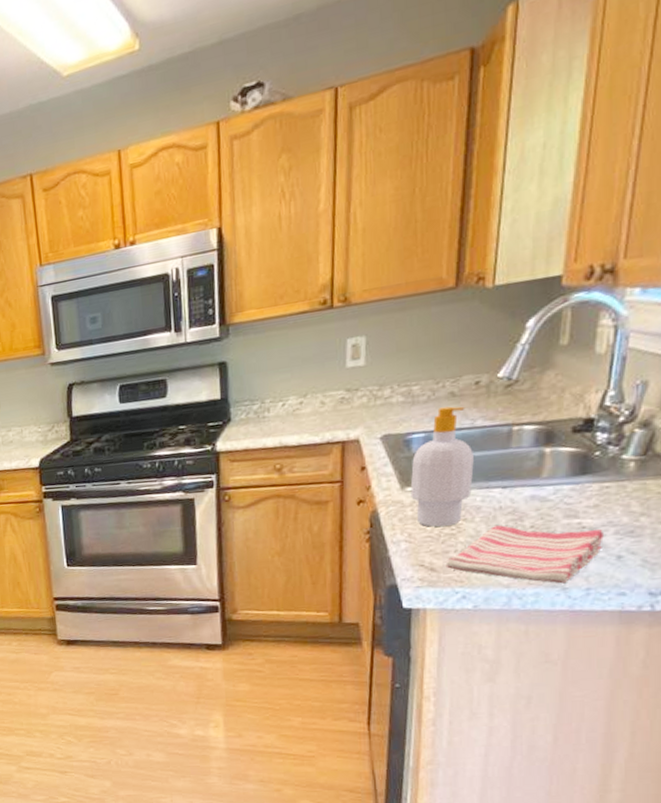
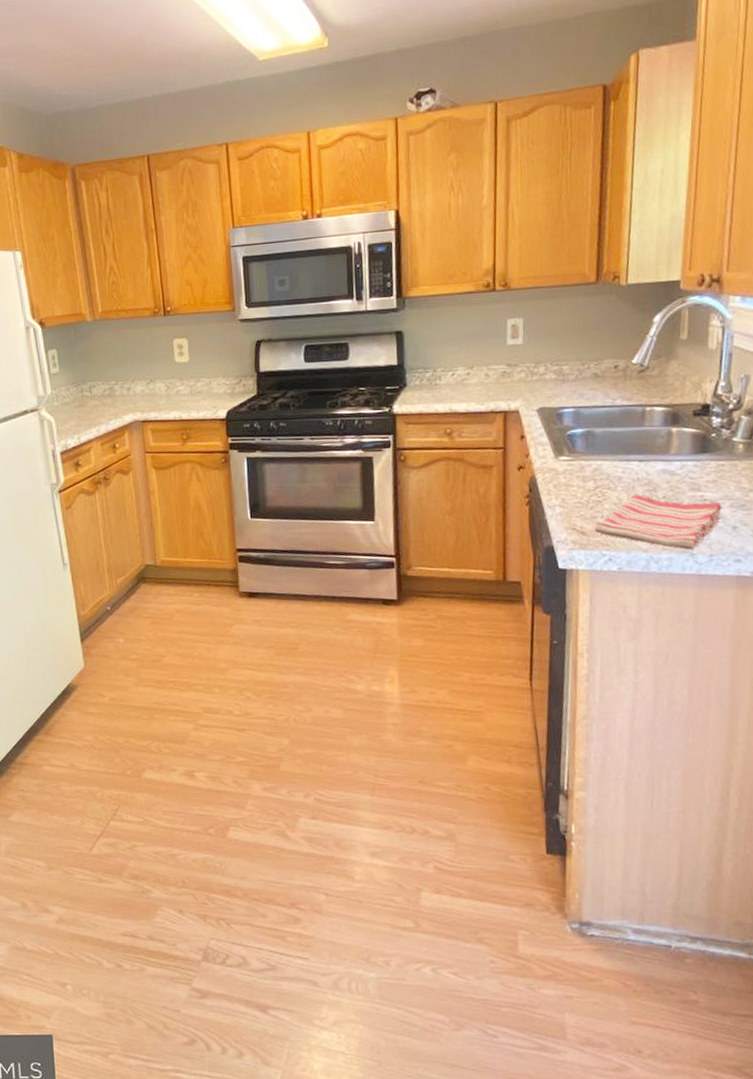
soap bottle: present [410,406,474,527] -> none [563,386,615,494]

